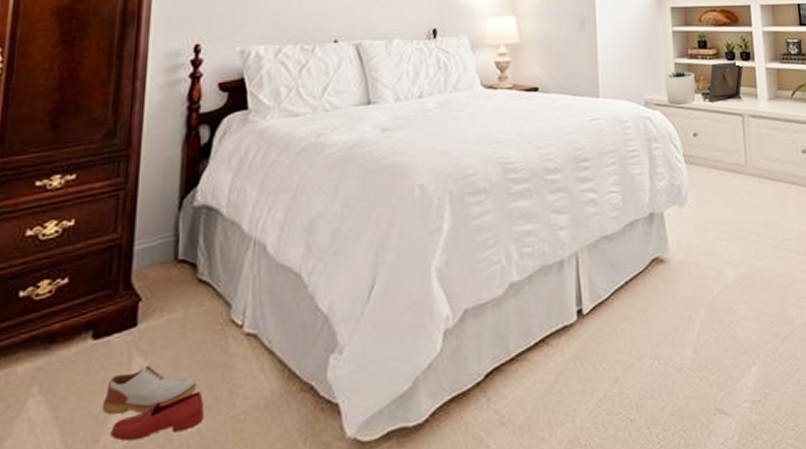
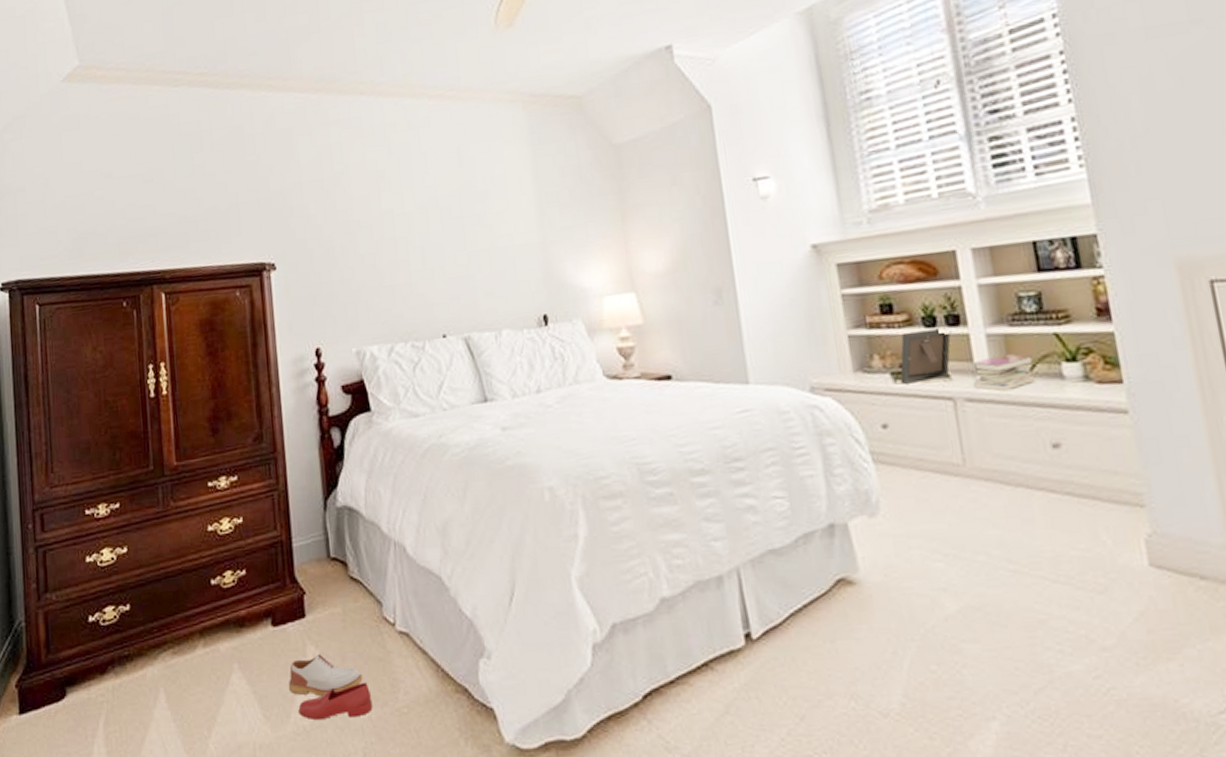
planter: present [664,71,696,105] -> none [835,345,883,389]
books: none [756,83,794,111] -> present [973,353,1034,392]

